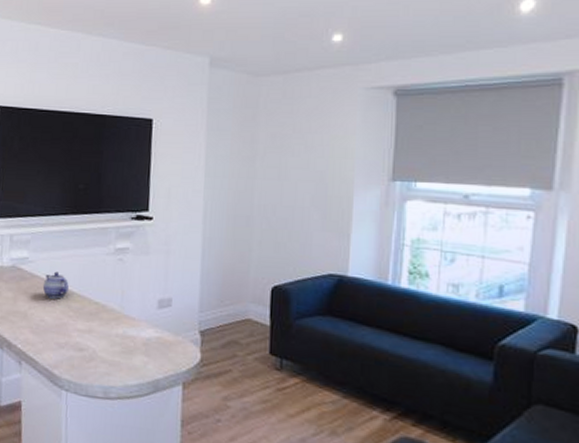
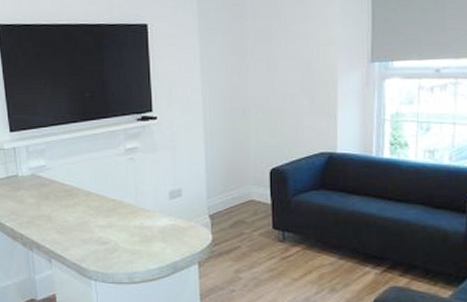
teapot: present [42,271,69,299] -> none [62,175,86,201]

